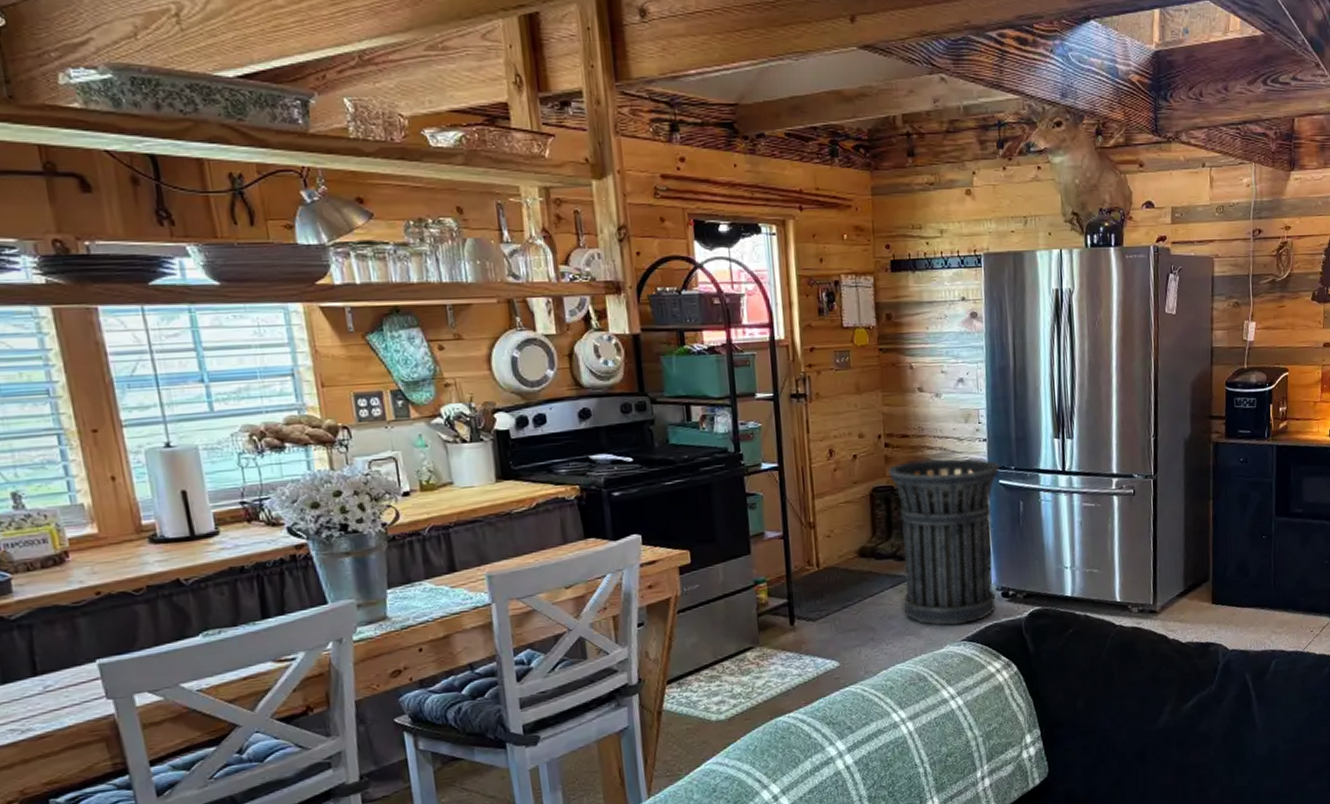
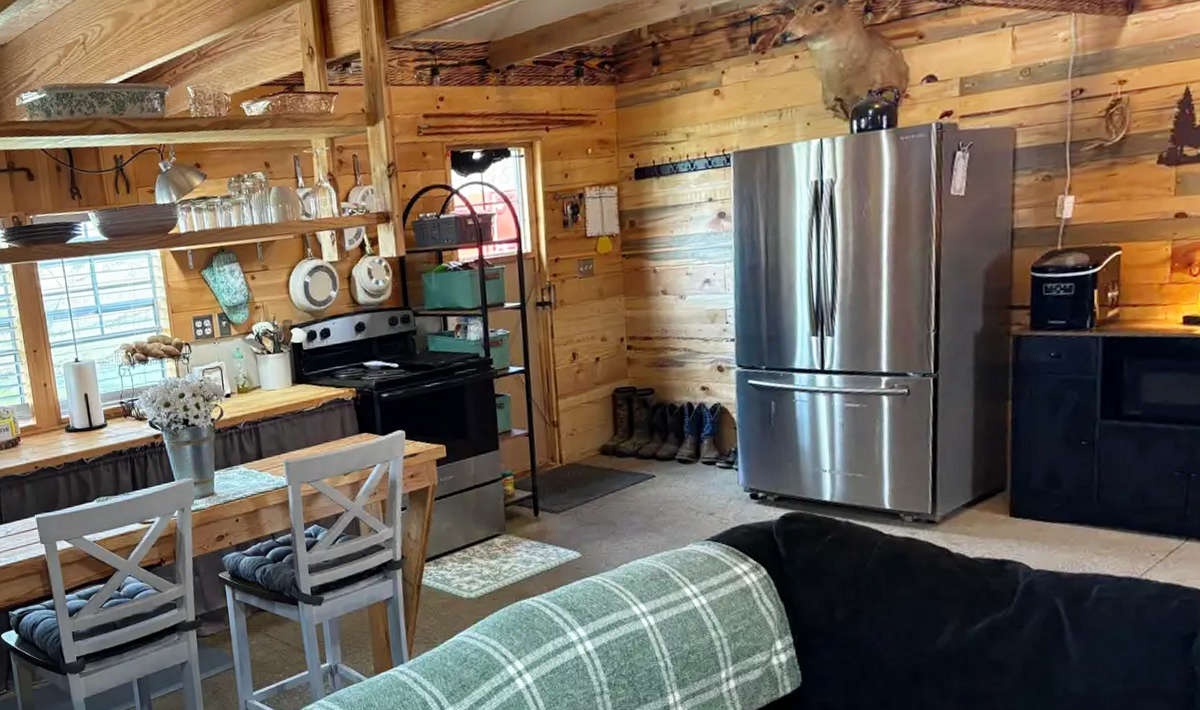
trash can: present [888,457,1000,627] -> none [630,358,749,526]

